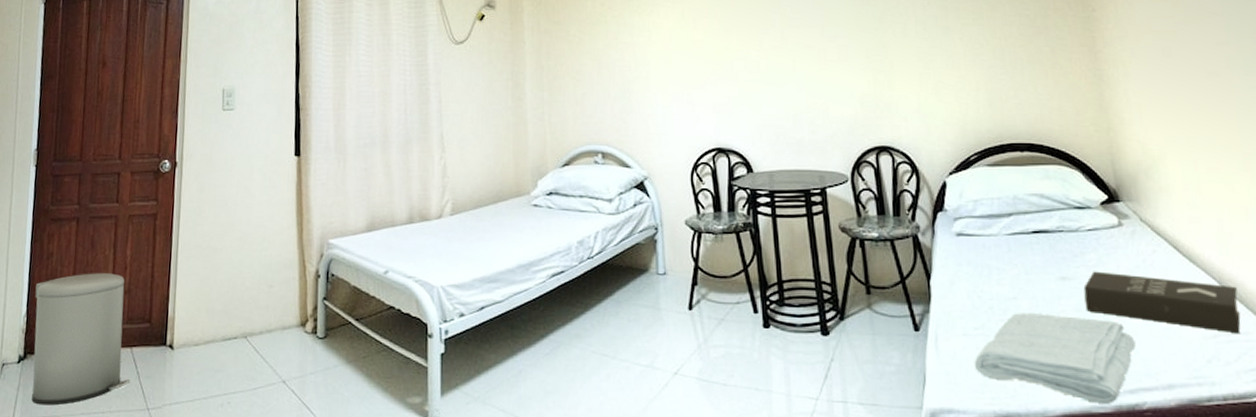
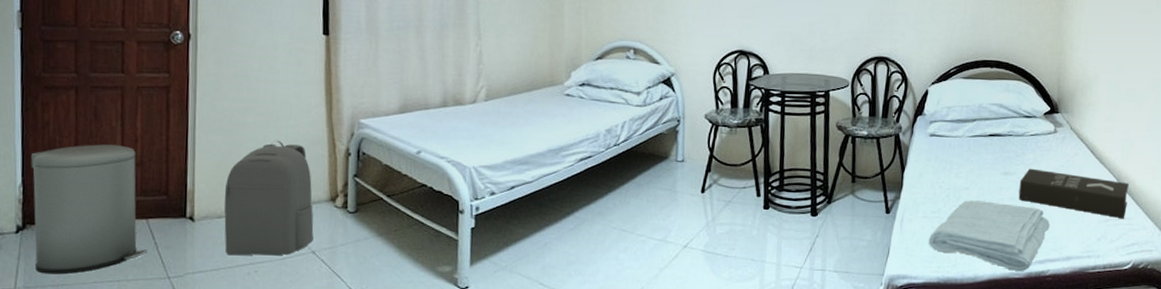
backpack: none [200,263,285,385] -> present [224,140,314,256]

